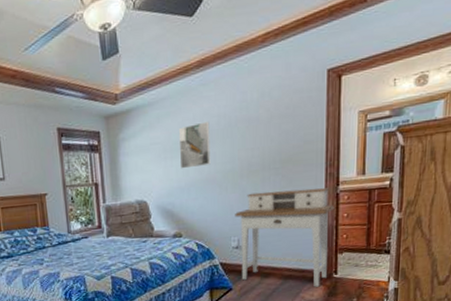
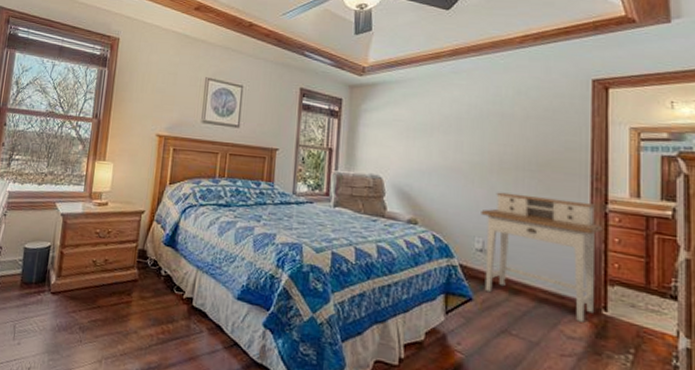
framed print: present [179,121,211,169] -> none [424,108,459,153]

